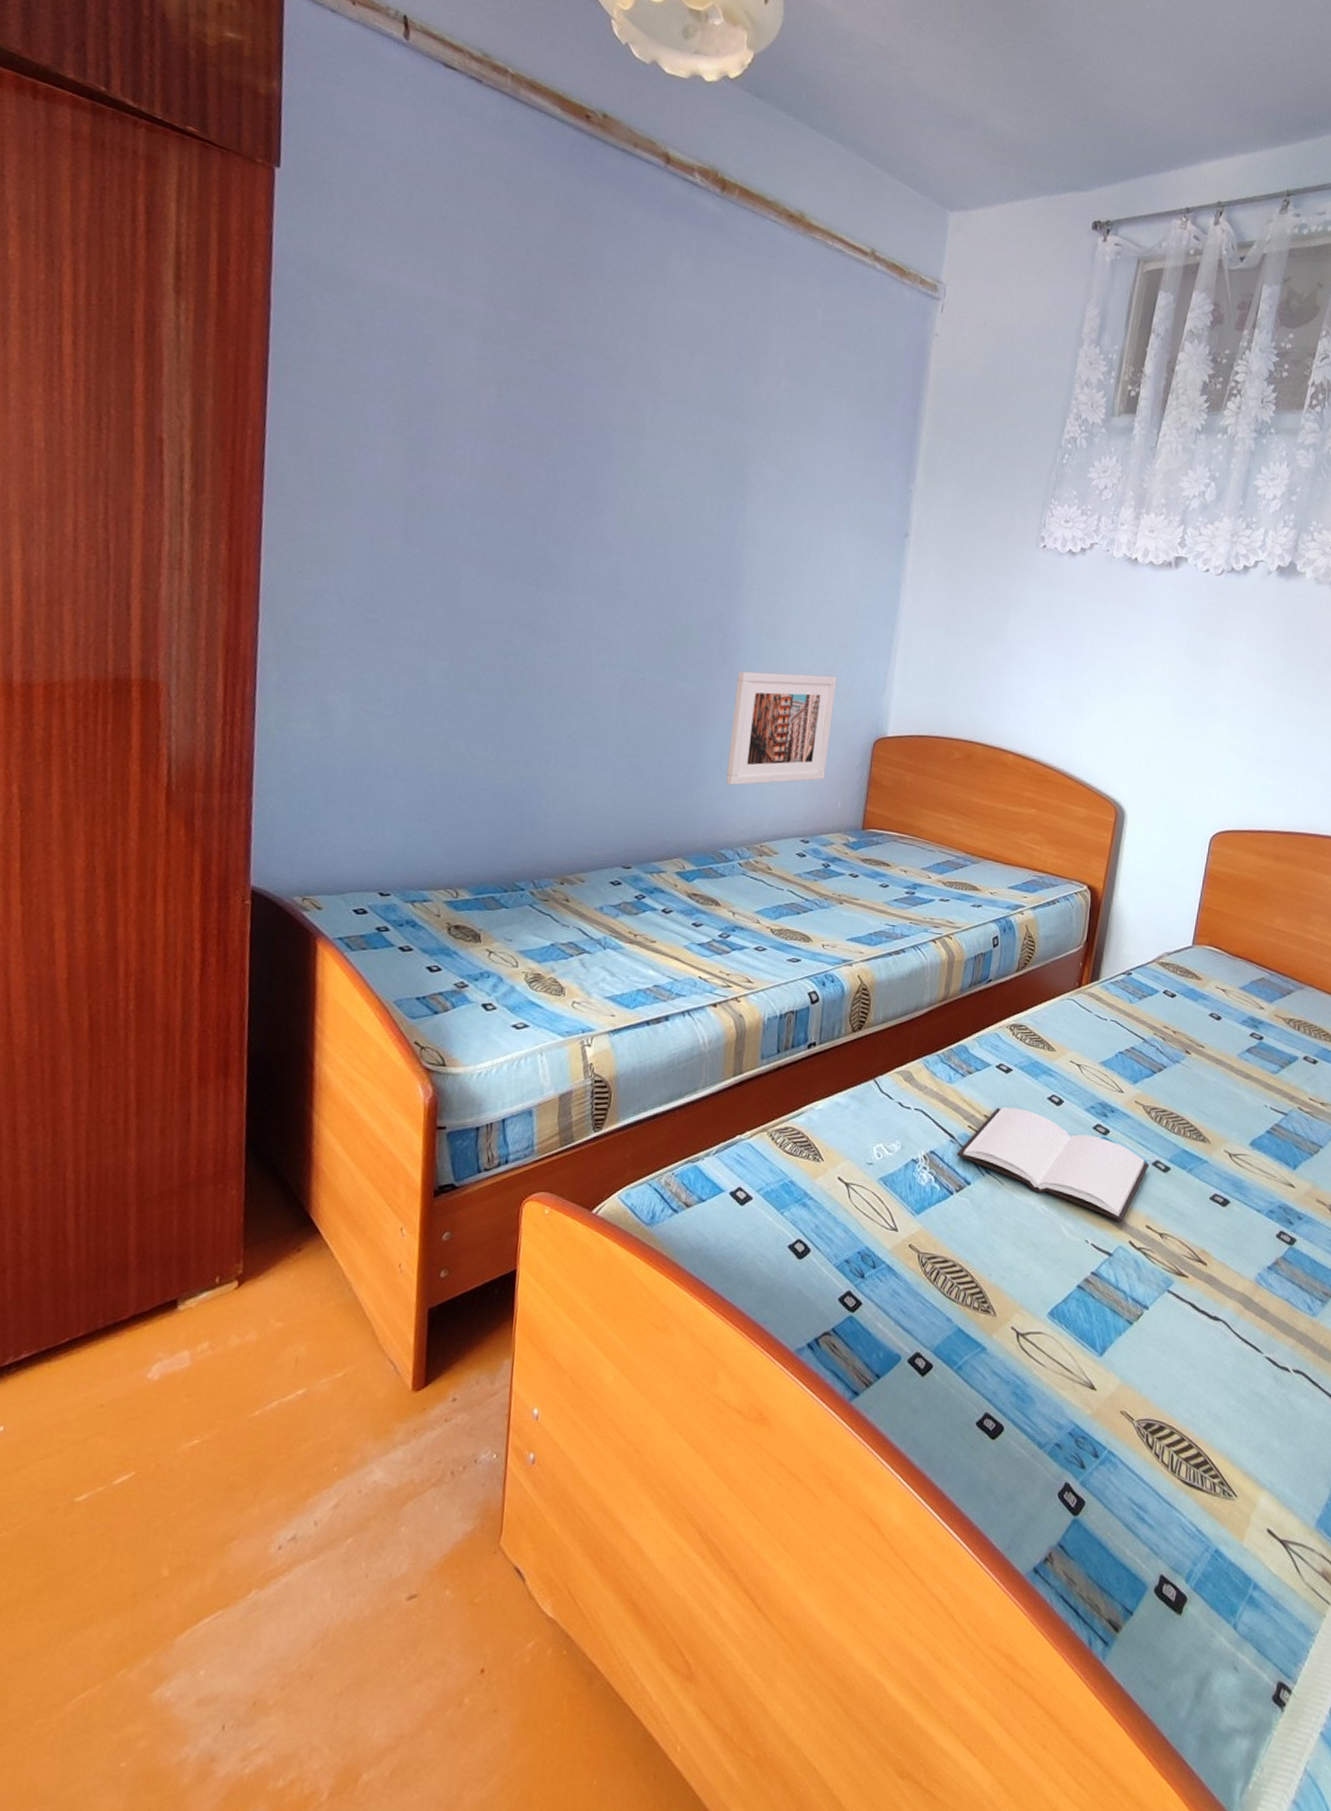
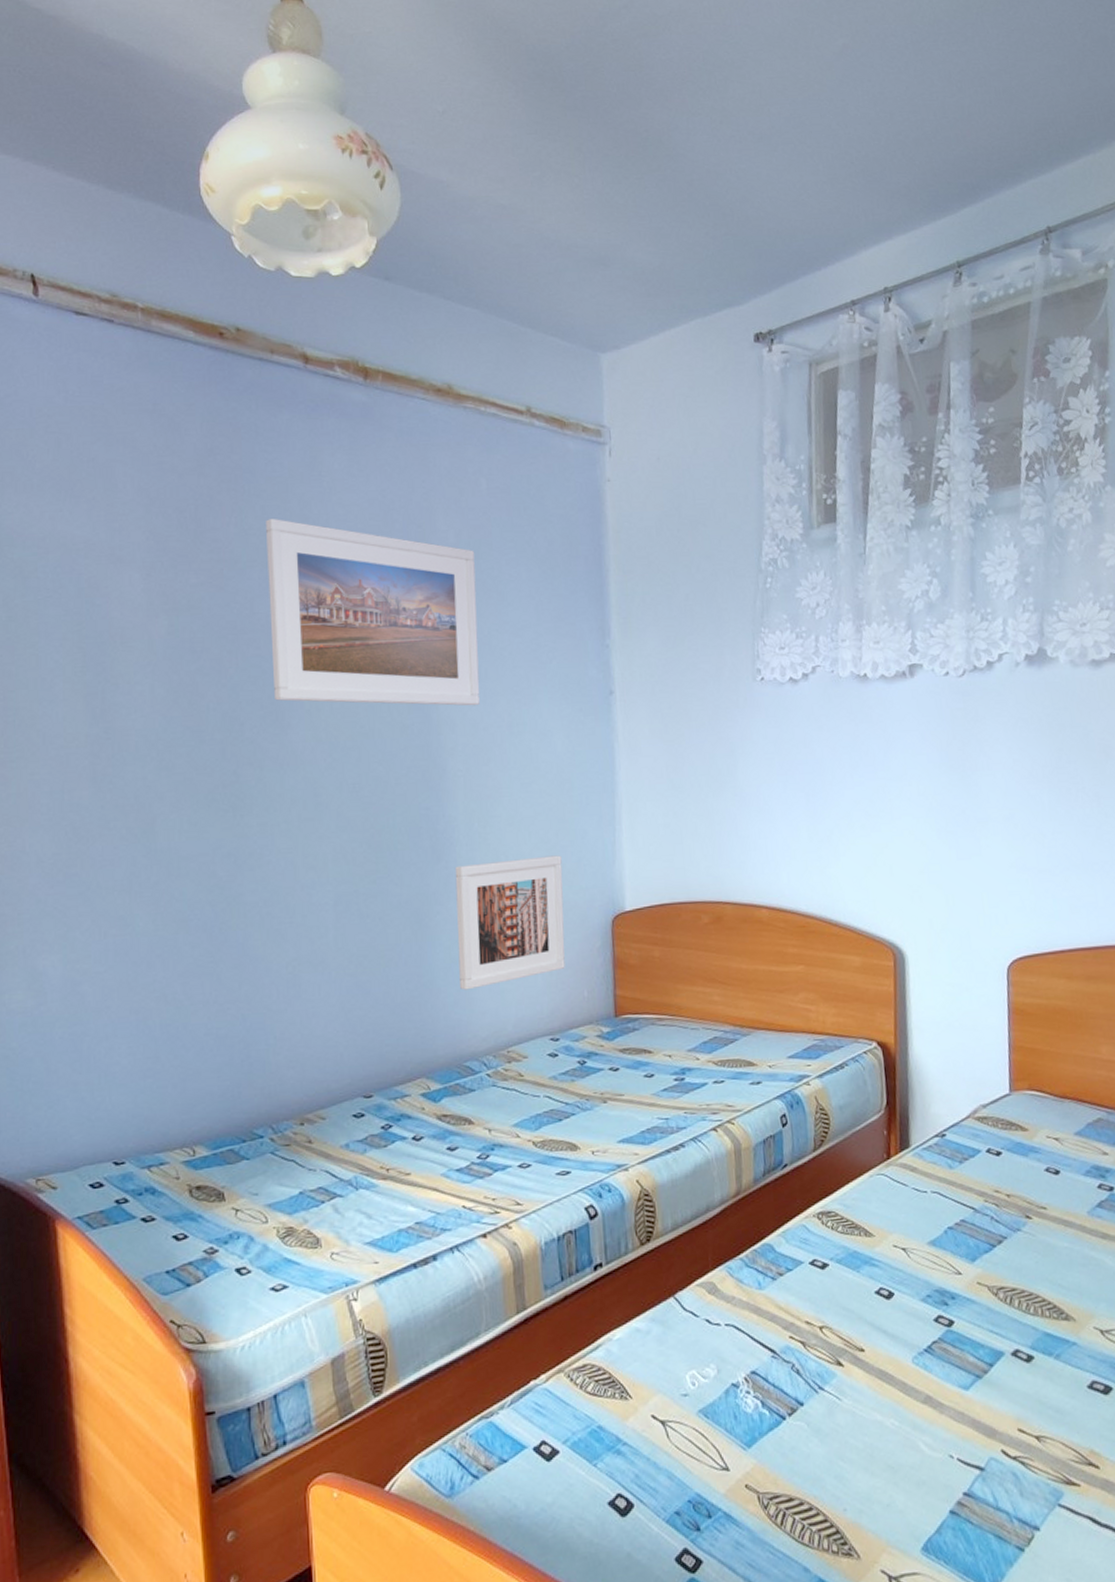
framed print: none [591,310,802,526] -> present [266,518,480,706]
book: present [956,1107,1150,1221] -> none [781,1308,1009,1428]

